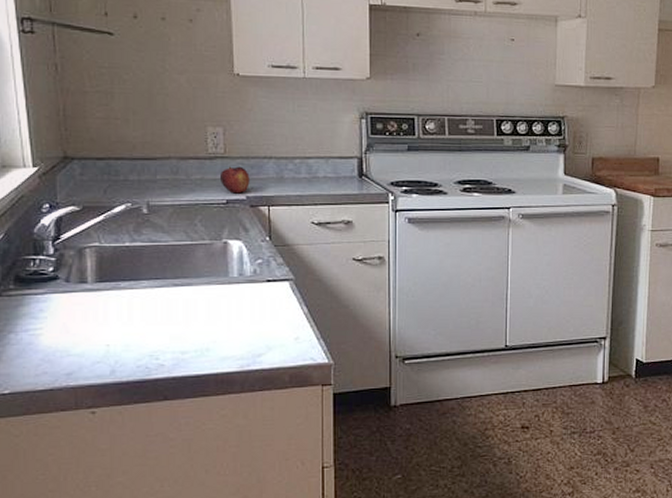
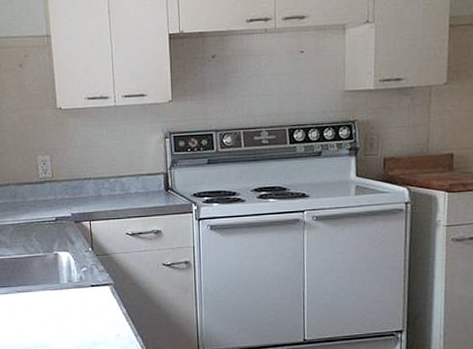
fruit: present [219,166,250,194] -> none [49,188,74,212]

